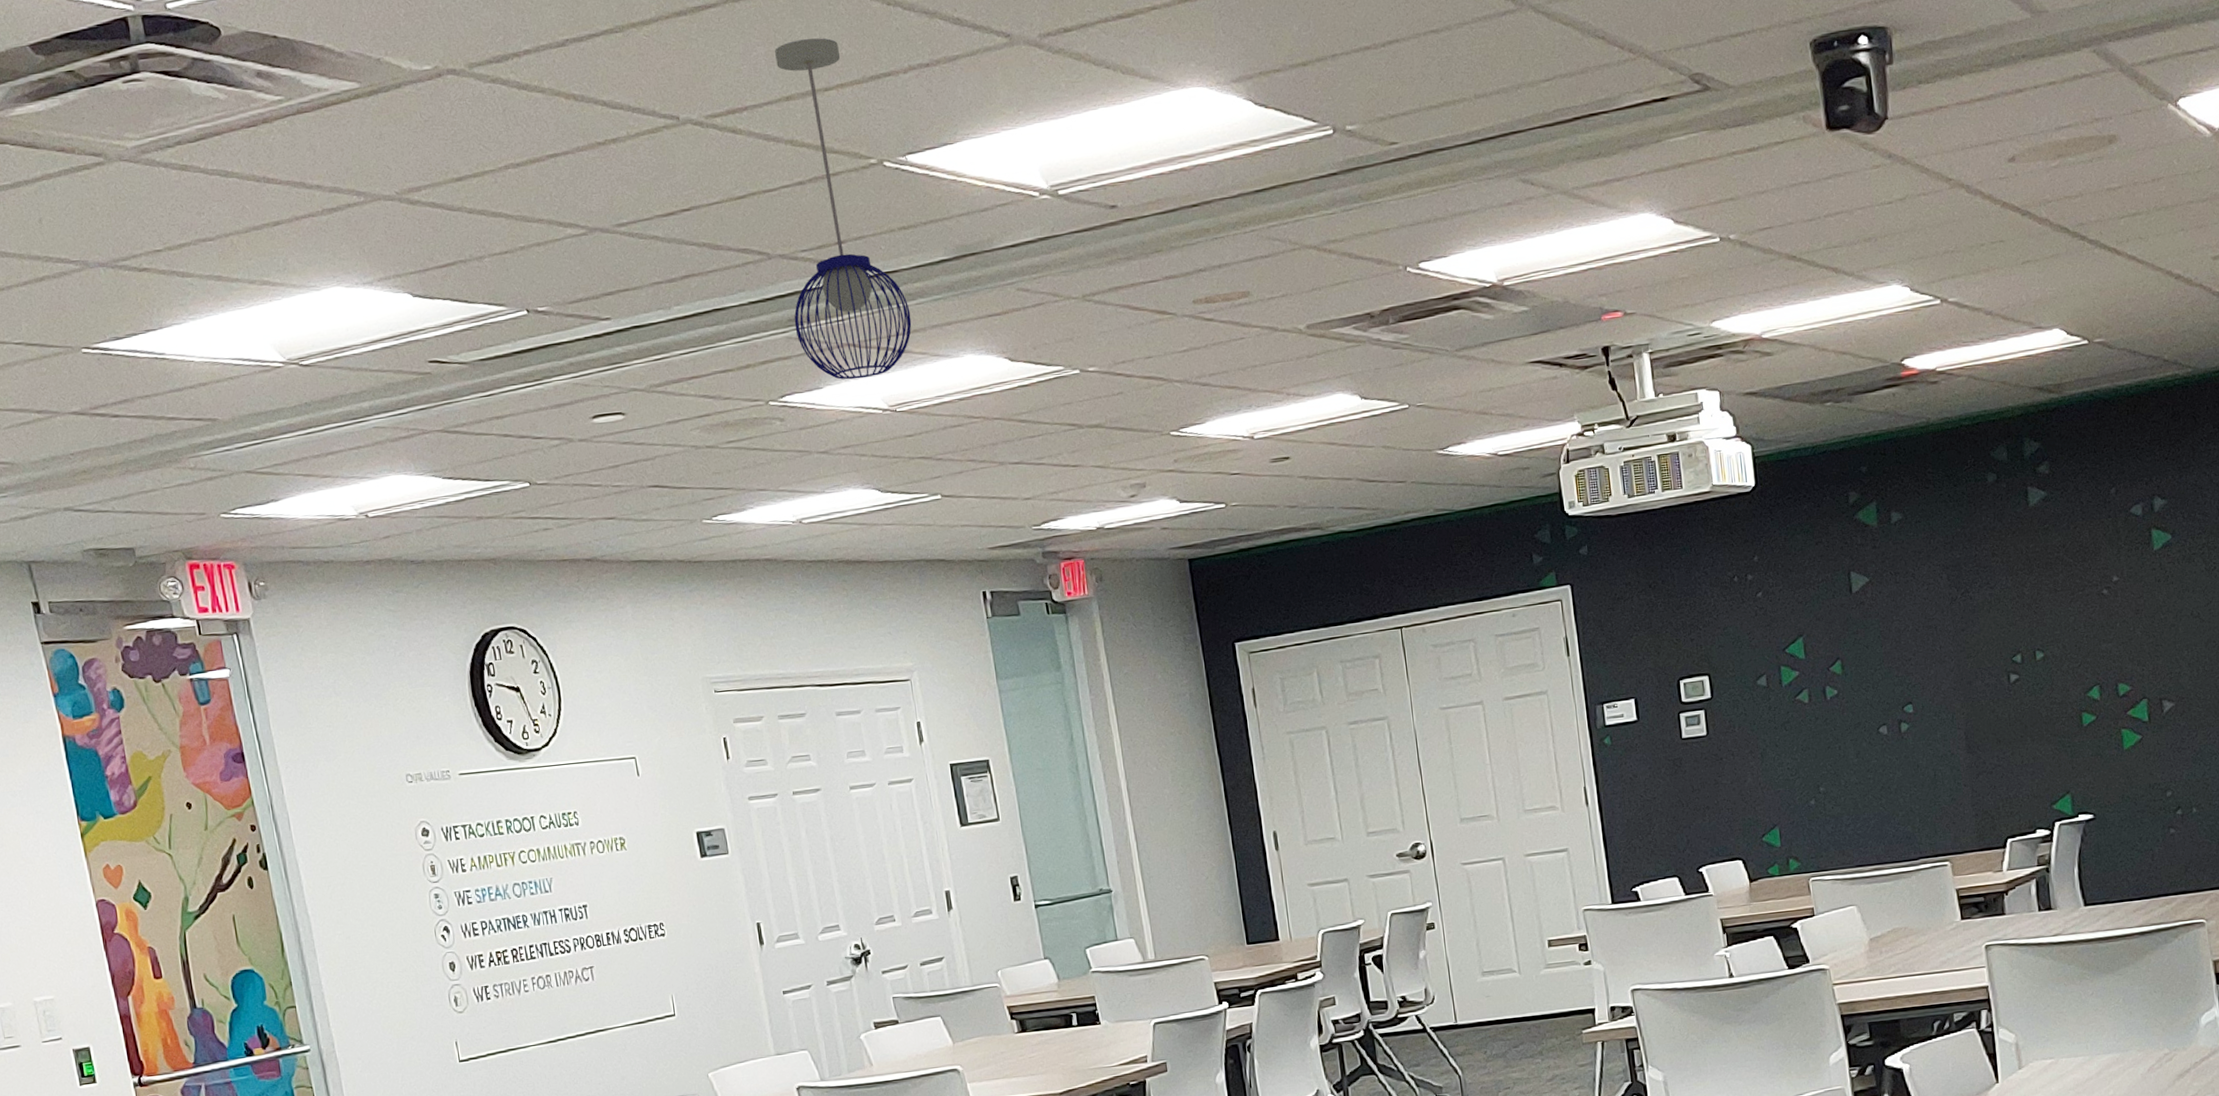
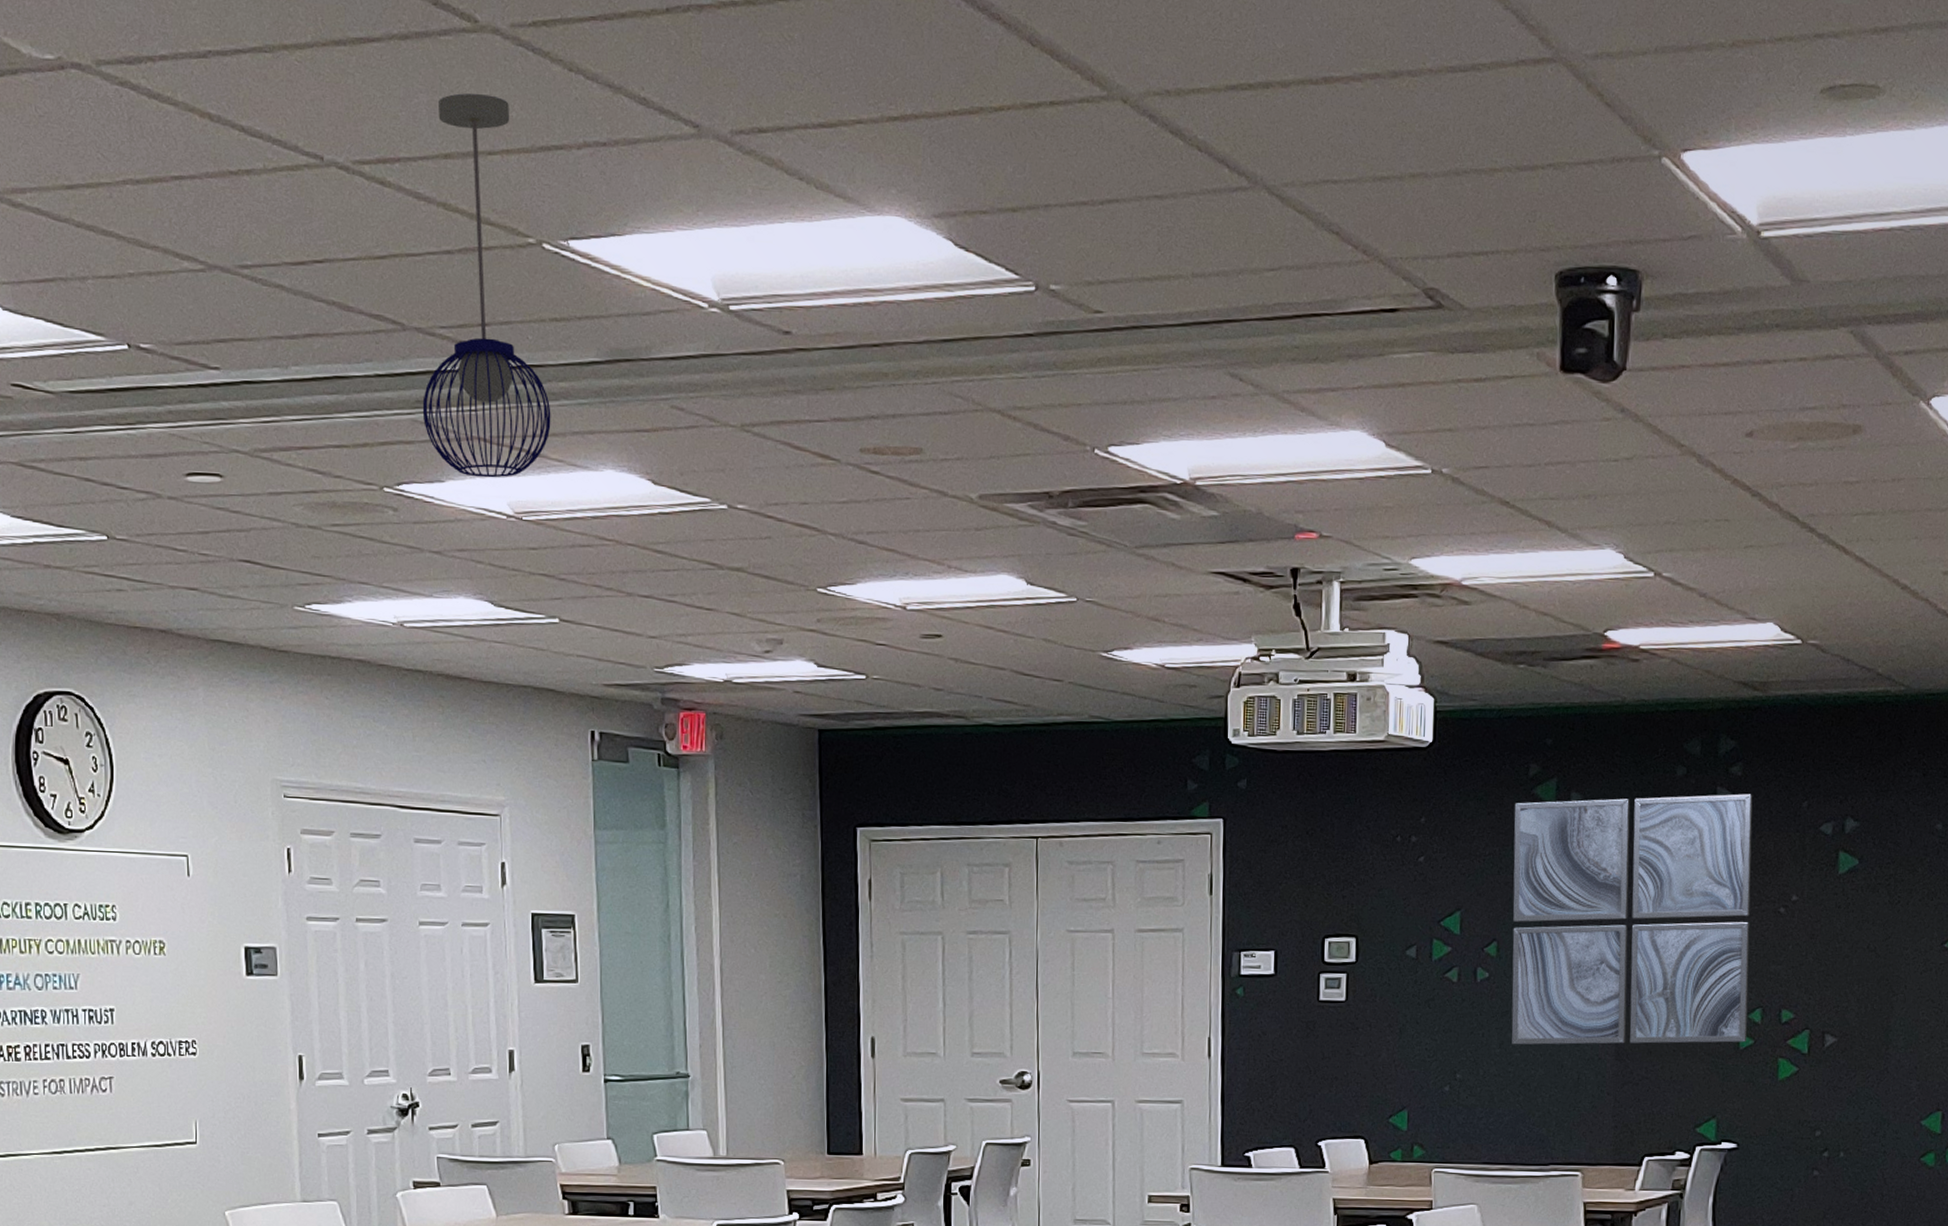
wall art: none [1839,489,2089,753] -> present [1511,793,1753,1045]

